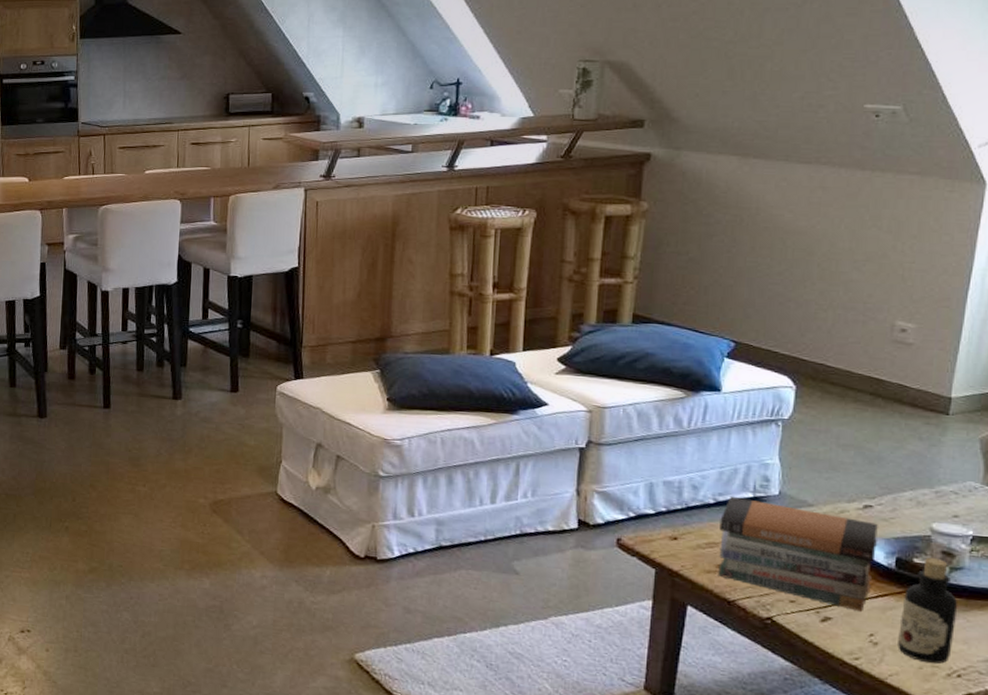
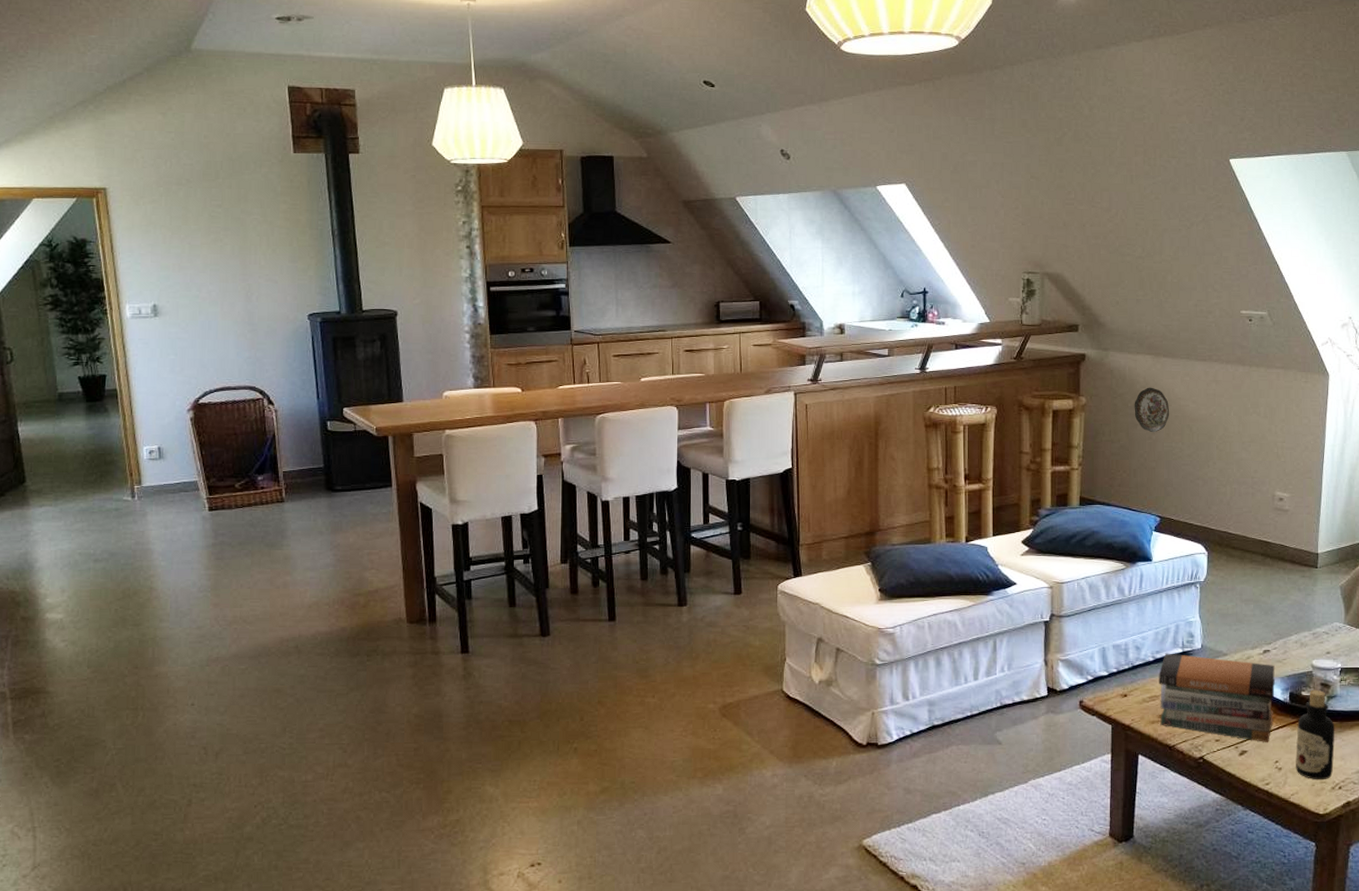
decorative plate: none [710,192,757,246] -> present [1134,387,1169,433]

